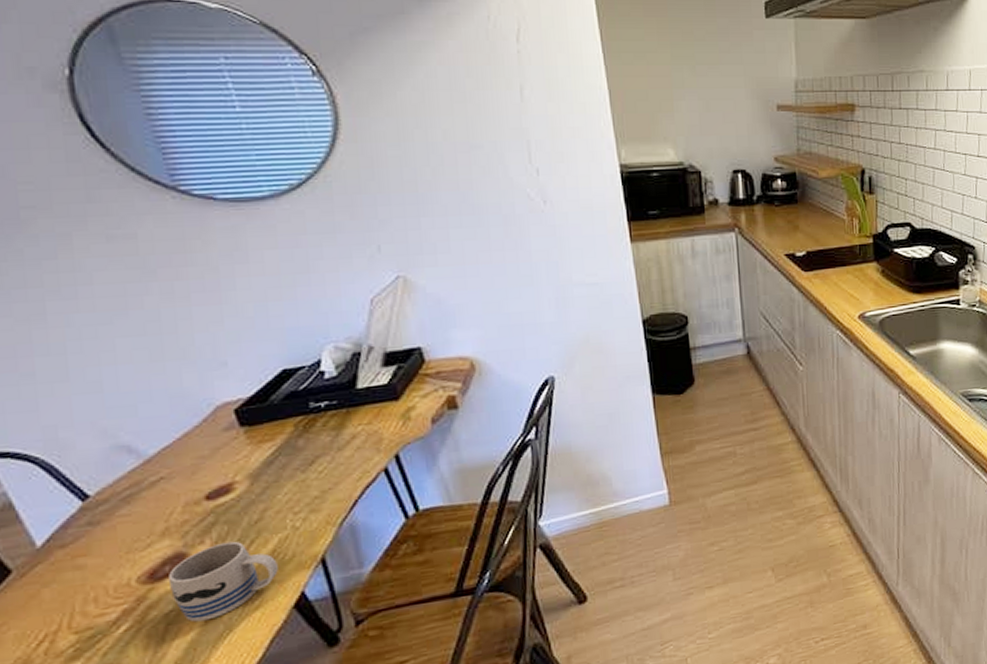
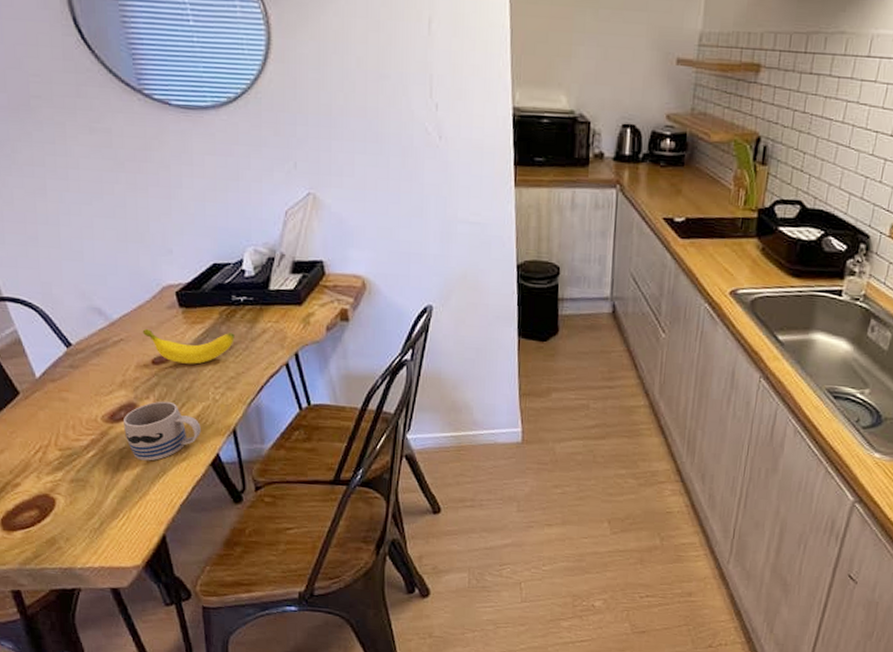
banana: none [190,445,316,493] -> present [142,329,235,364]

